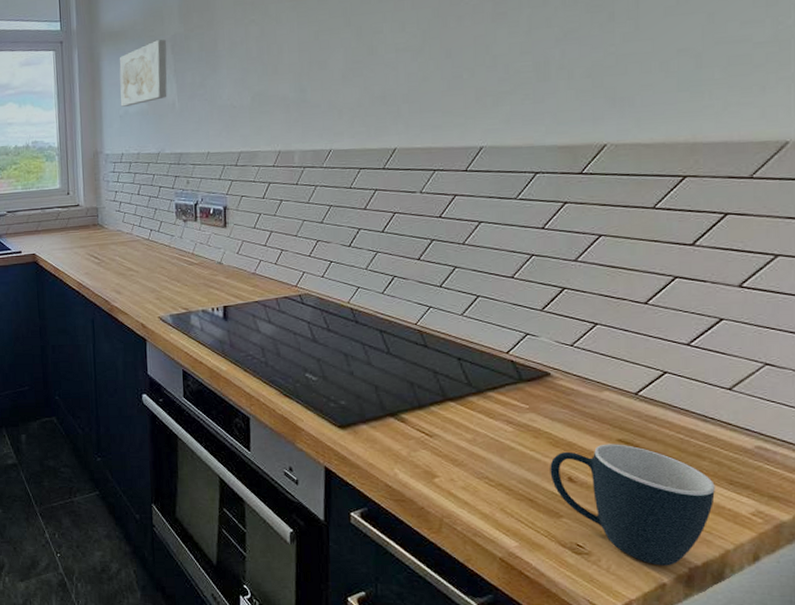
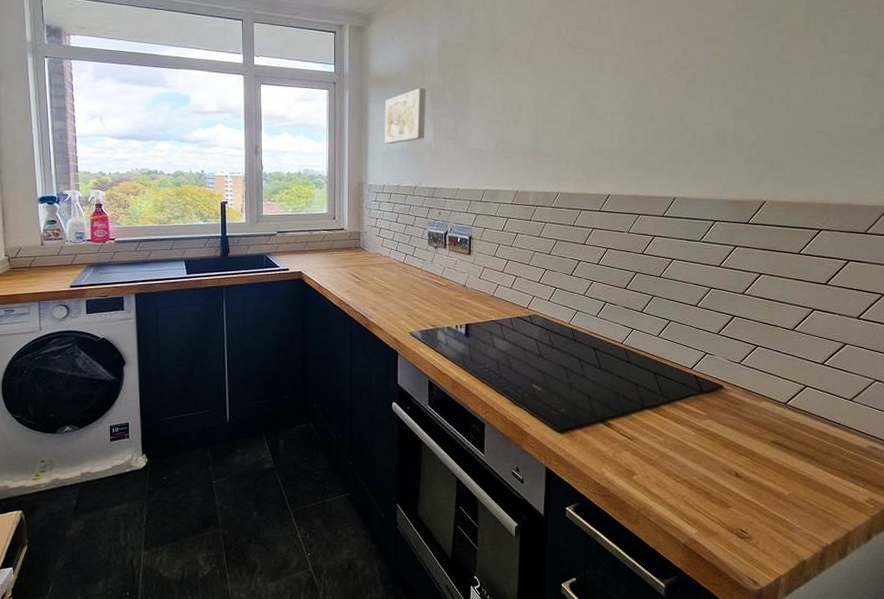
mug: present [550,444,715,566] -> none [722,445,841,546]

